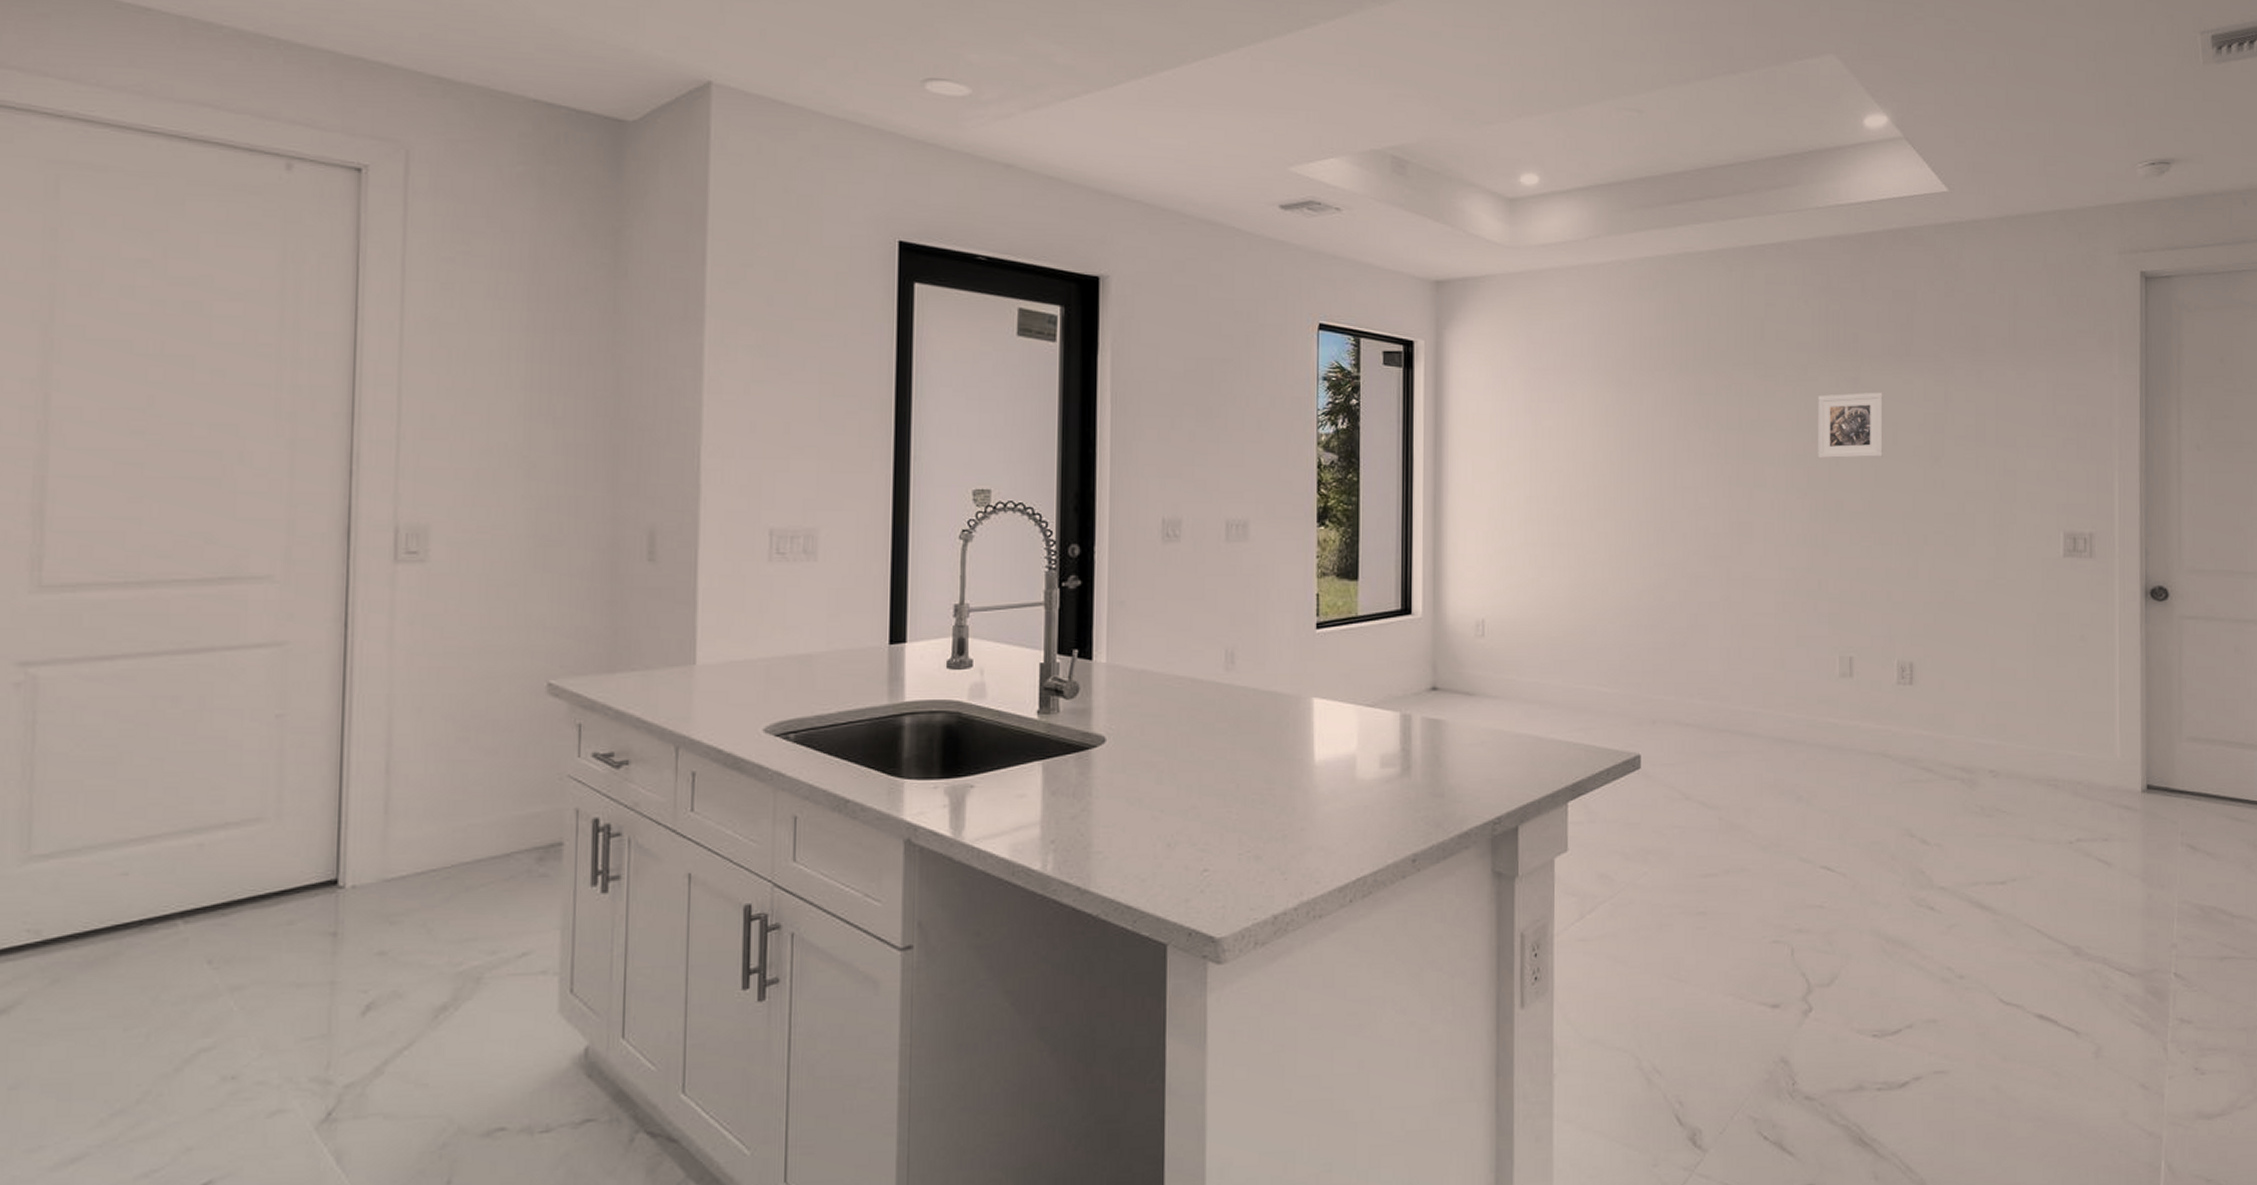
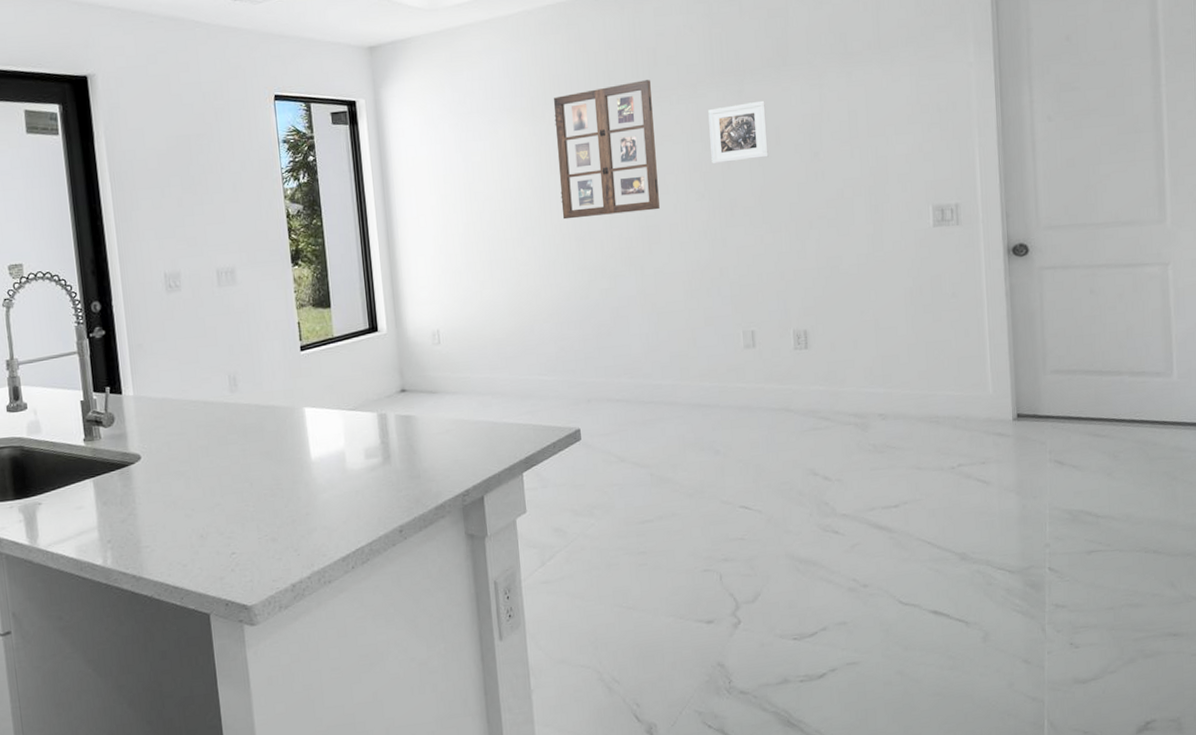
picture frame: none [1641,354,1755,505] -> present [553,80,660,220]

